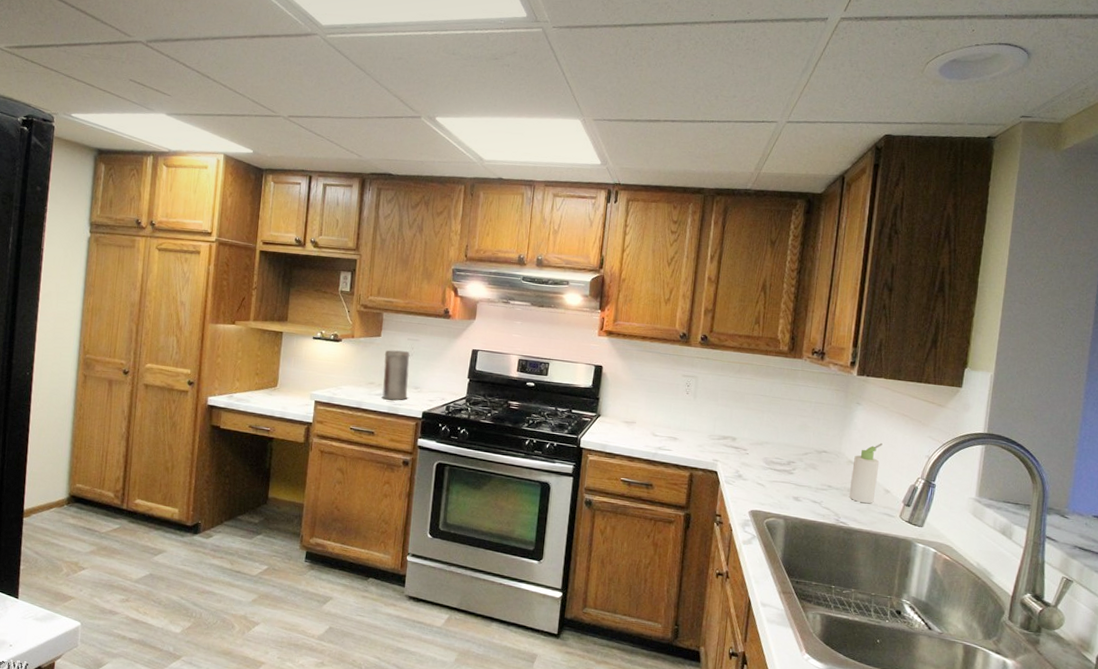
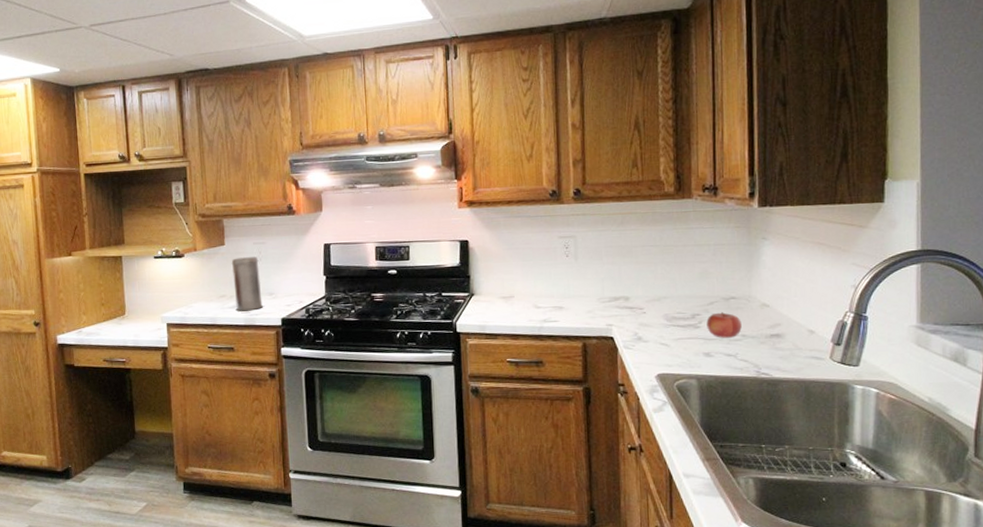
fruit: none [799,463,829,487] -> present [706,312,742,338]
bottle: present [848,443,883,504] -> none [767,279,799,349]

